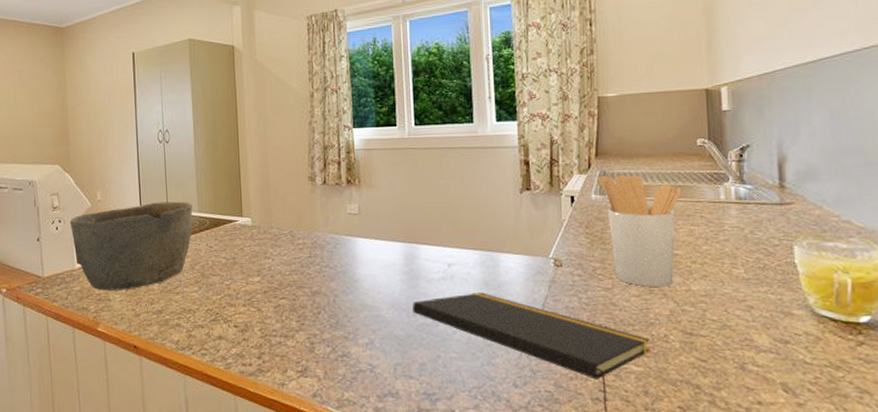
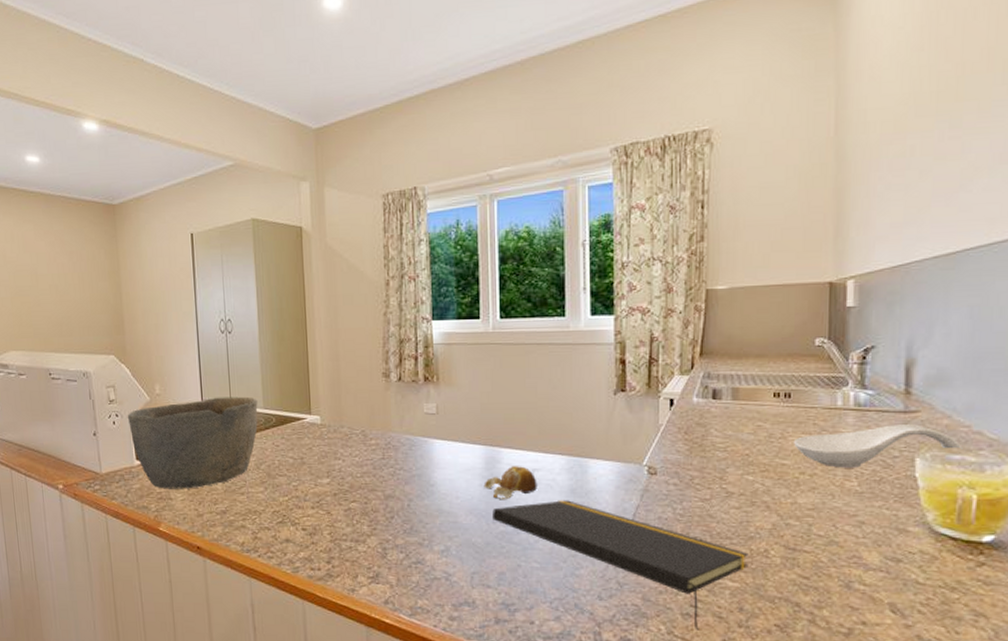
fruit: none [404,261,454,294] -> present [483,466,537,500]
utensil holder: present [599,174,682,287] -> none [702,376,794,498]
spoon rest: none [683,215,838,257] -> present [793,424,966,468]

